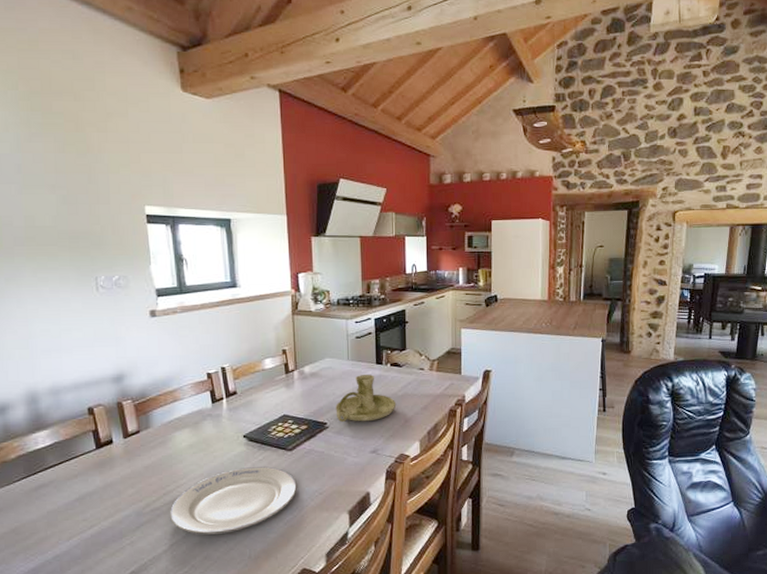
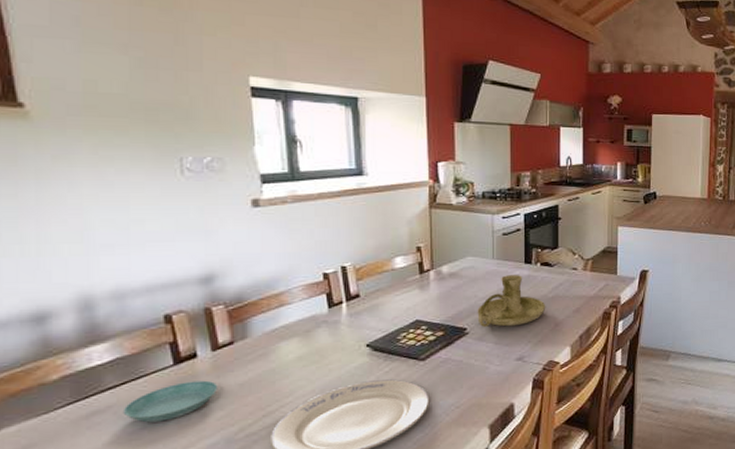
saucer: none [60,462,129,496] -> present [123,380,218,423]

